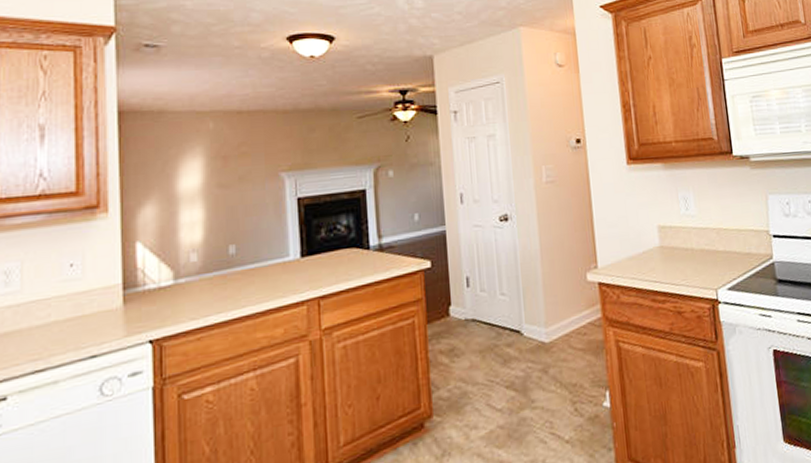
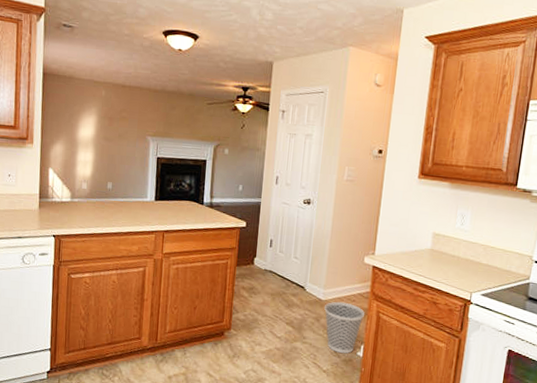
wastebasket: none [551,338,601,410] -> present [324,301,365,353]

